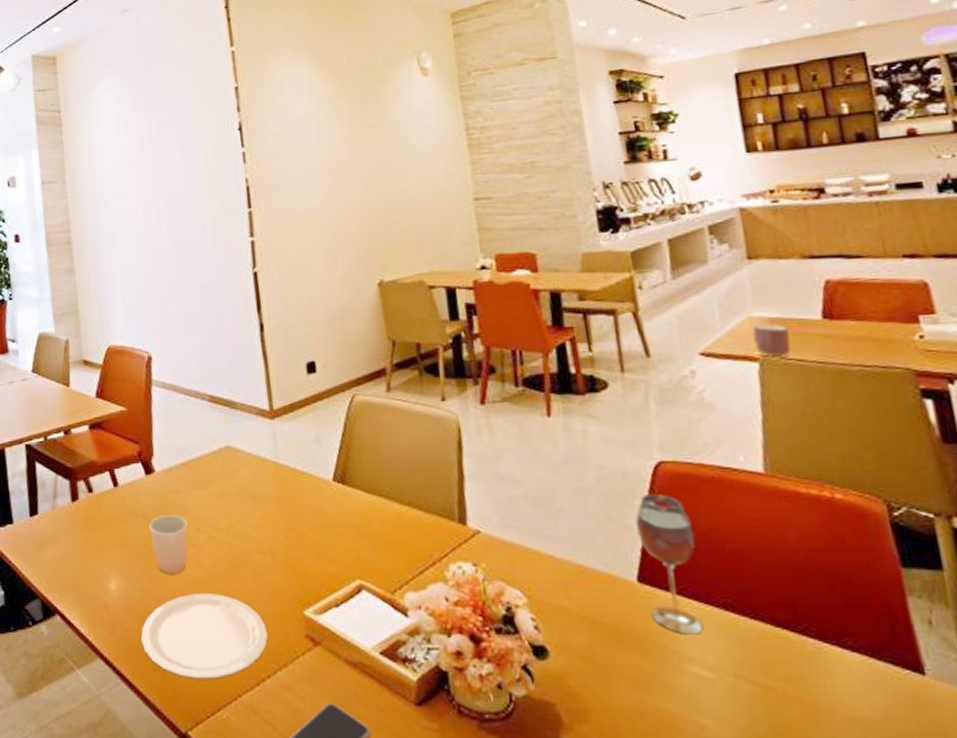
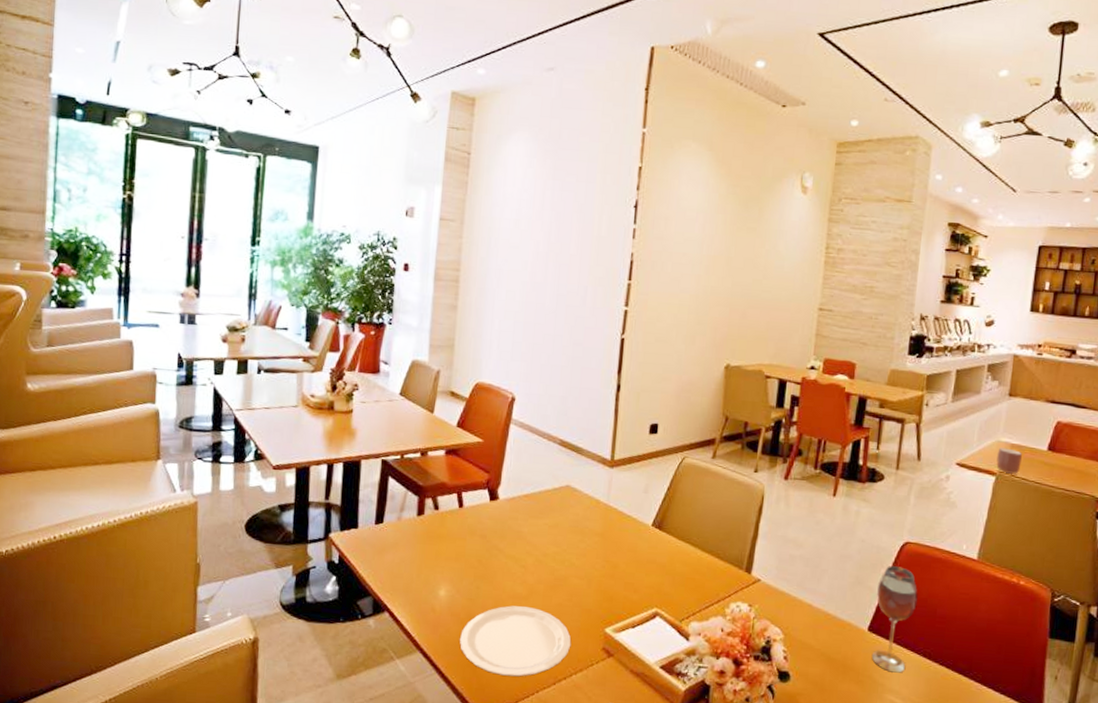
cup: present [149,515,189,574] -> none [484,537,520,588]

